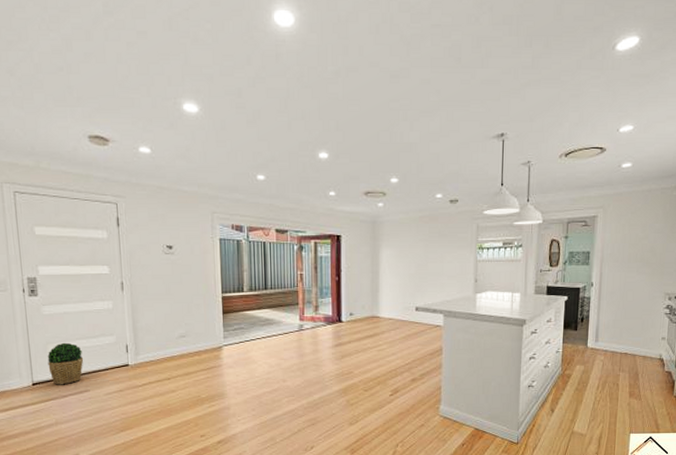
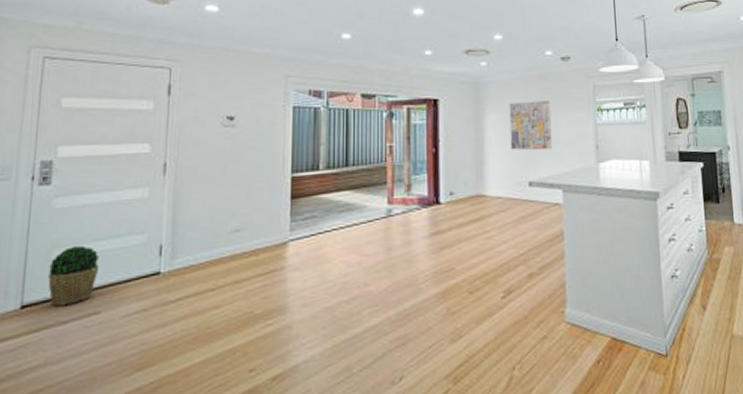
wall art: none [401,239,438,282] -> present [509,100,553,150]

